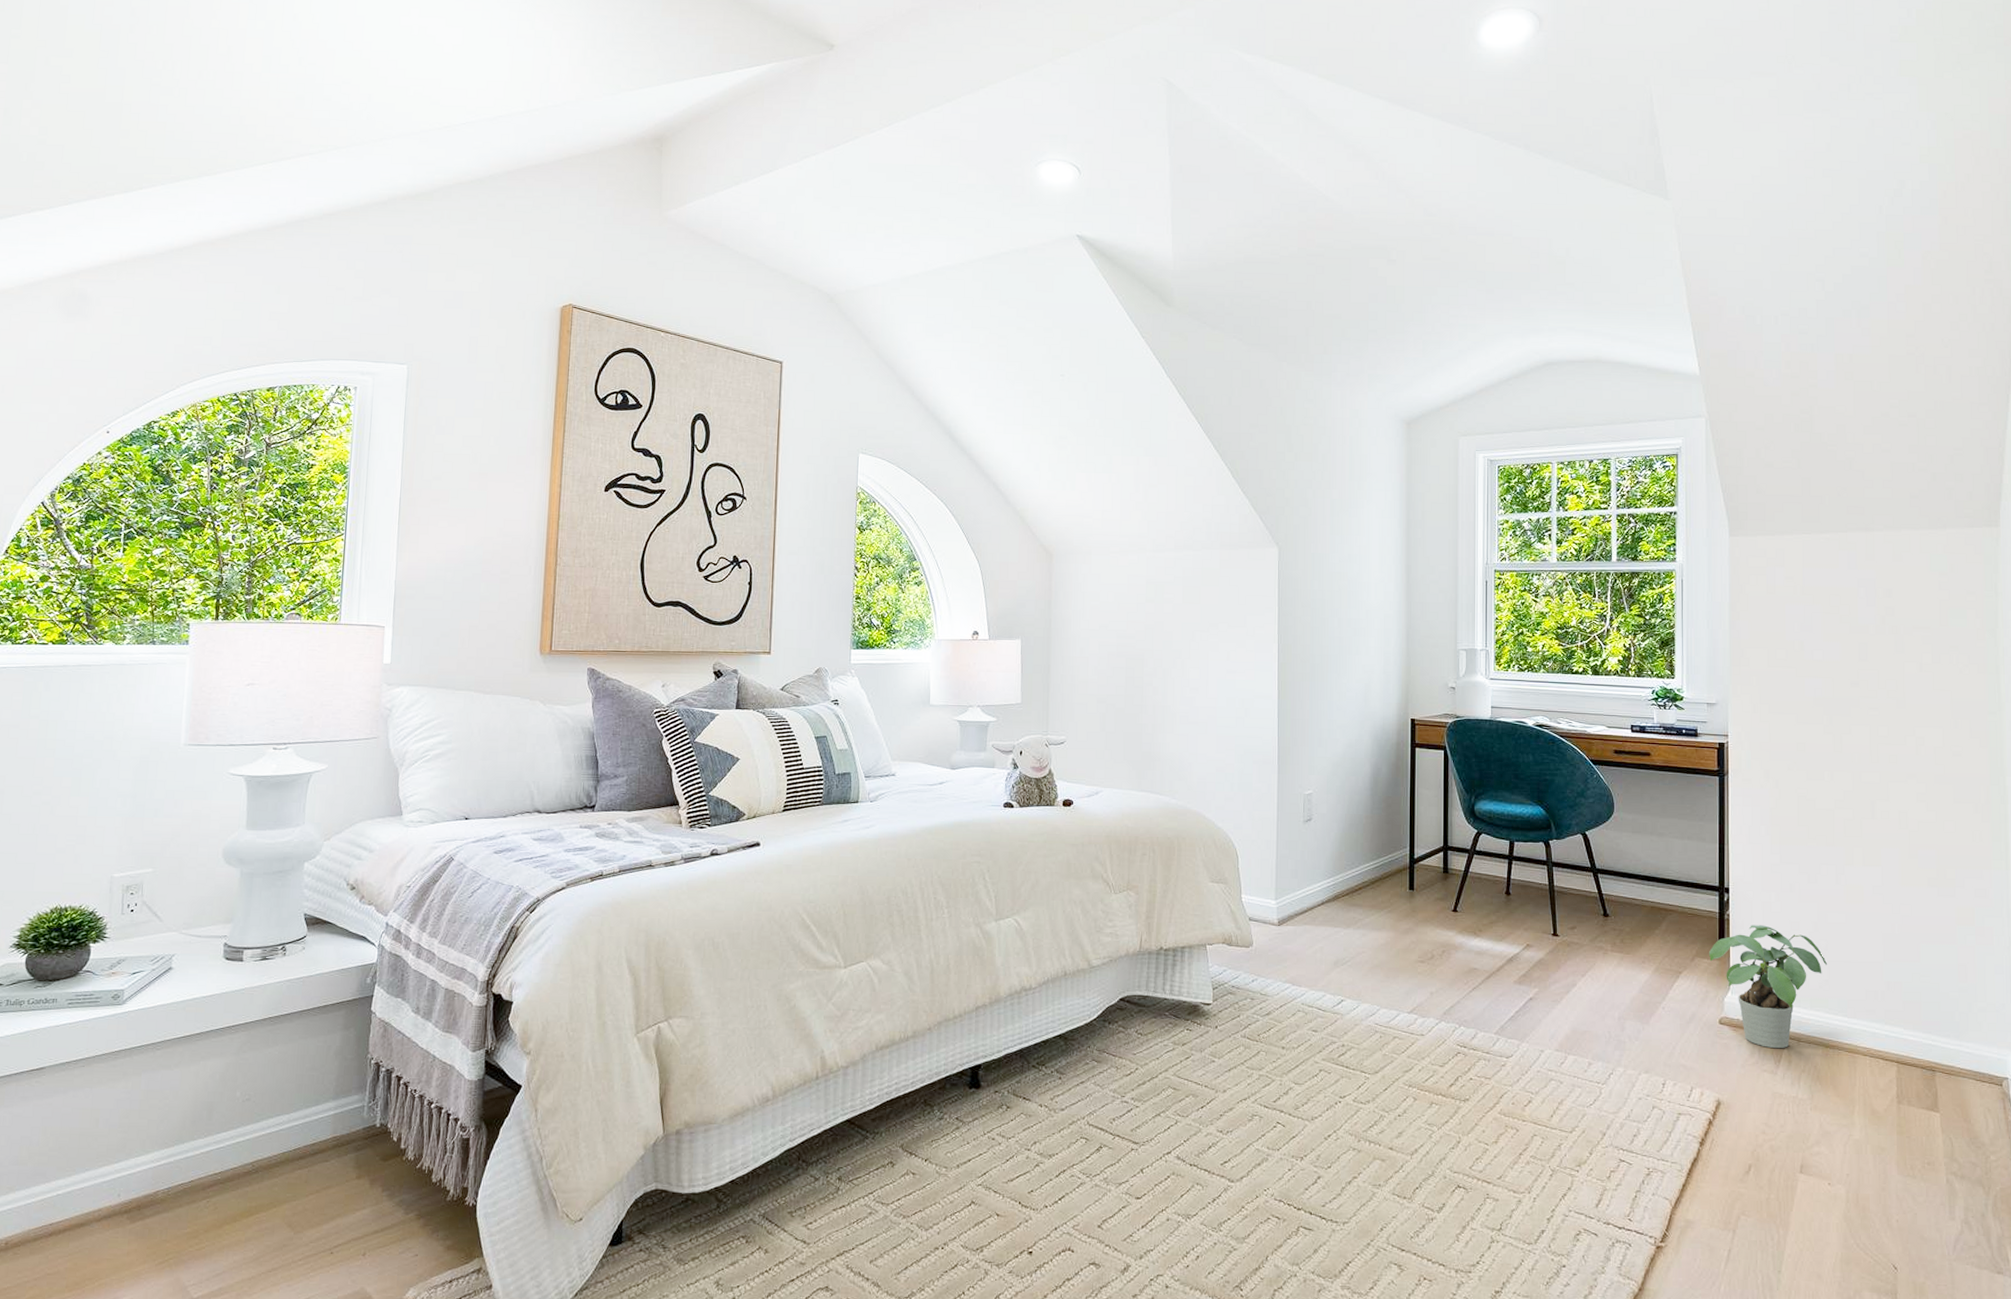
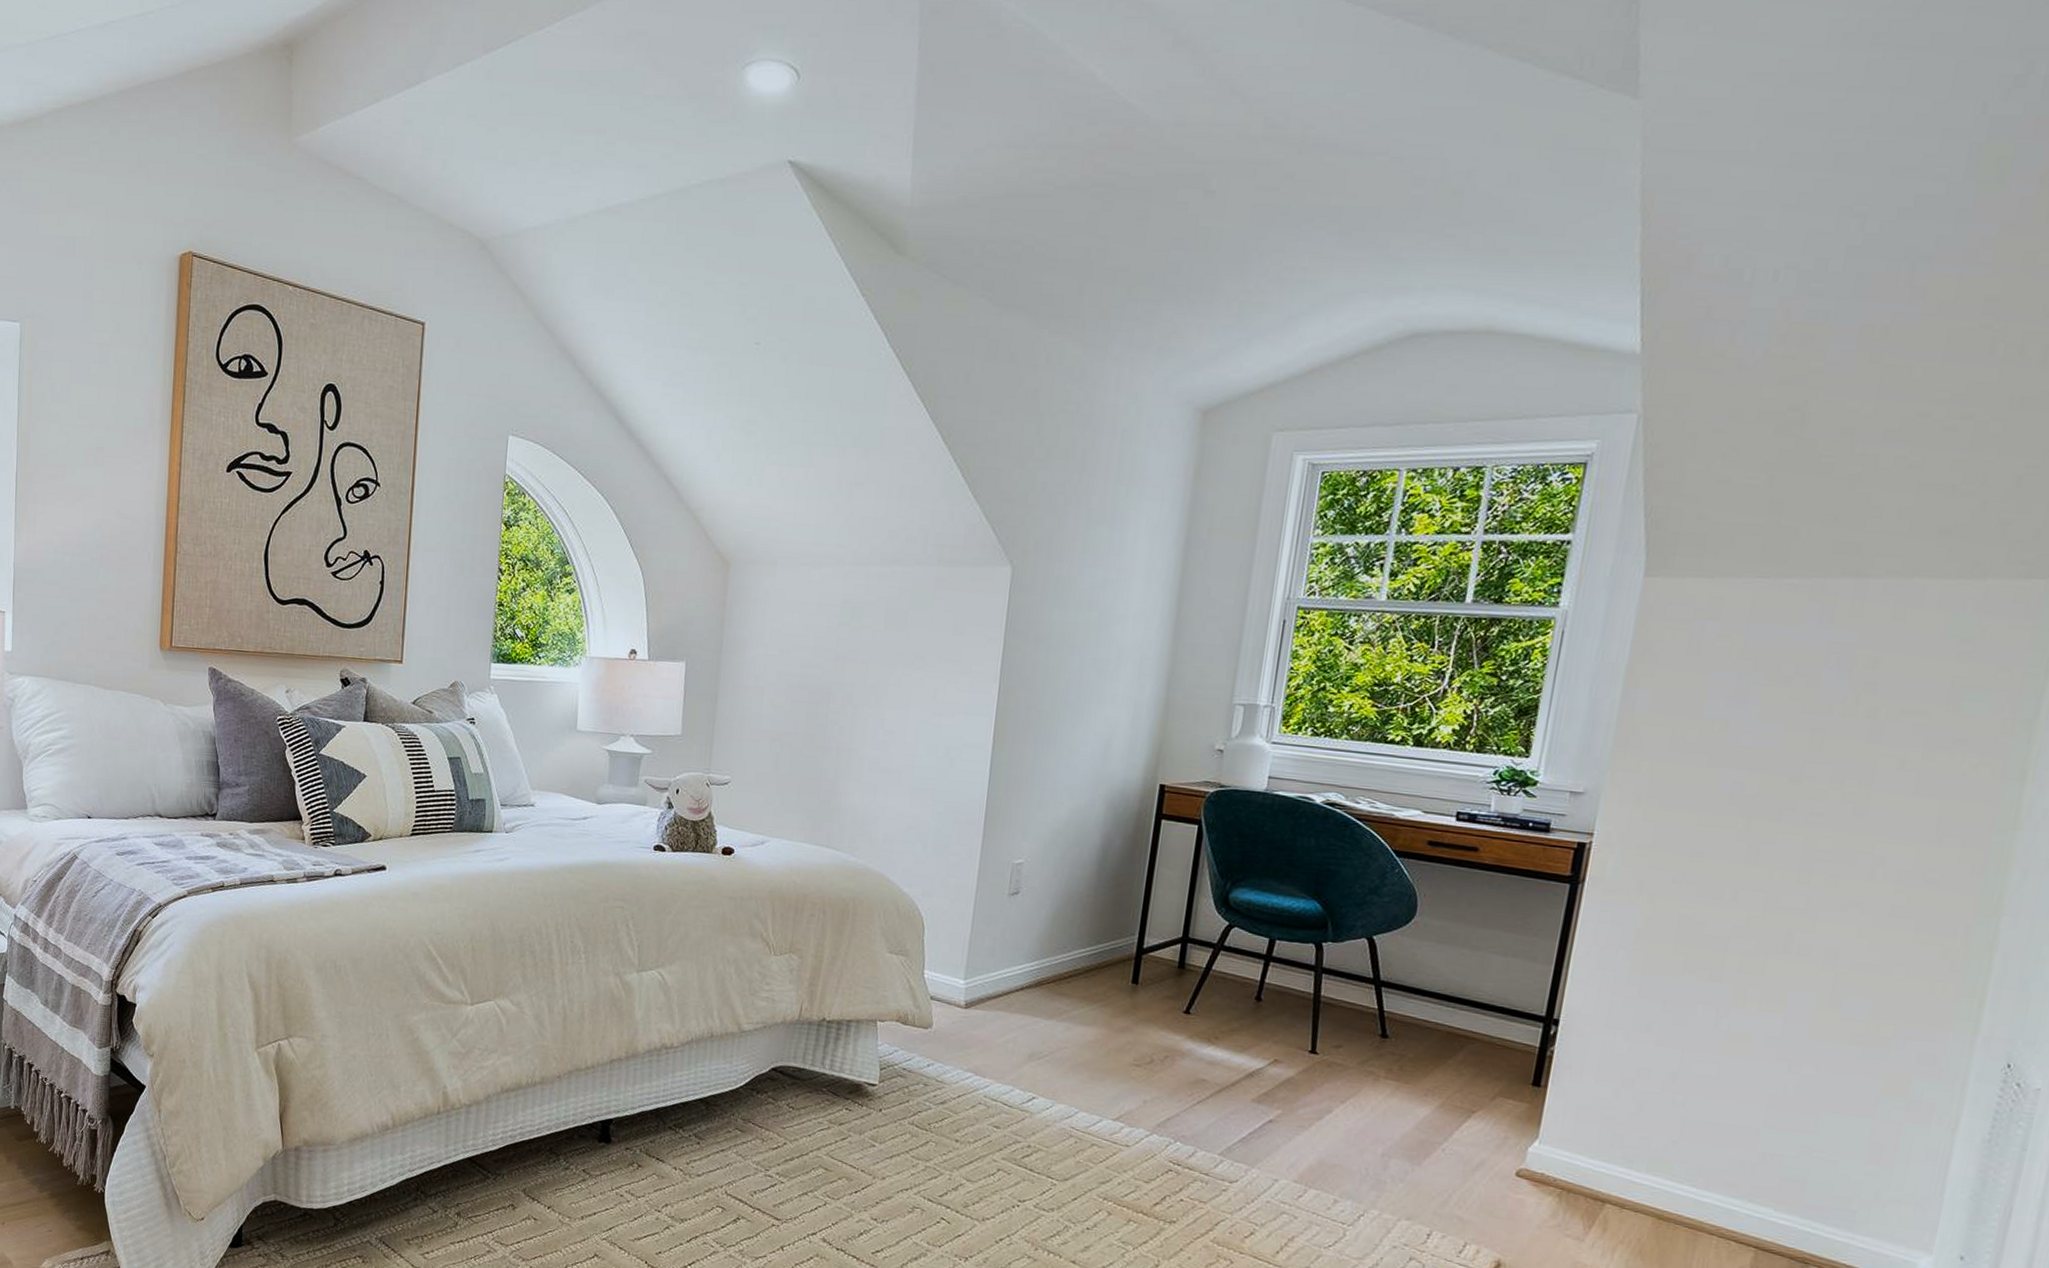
potted plant: present [1708,925,1828,1049] -> none [1515,1066,1682,1214]

